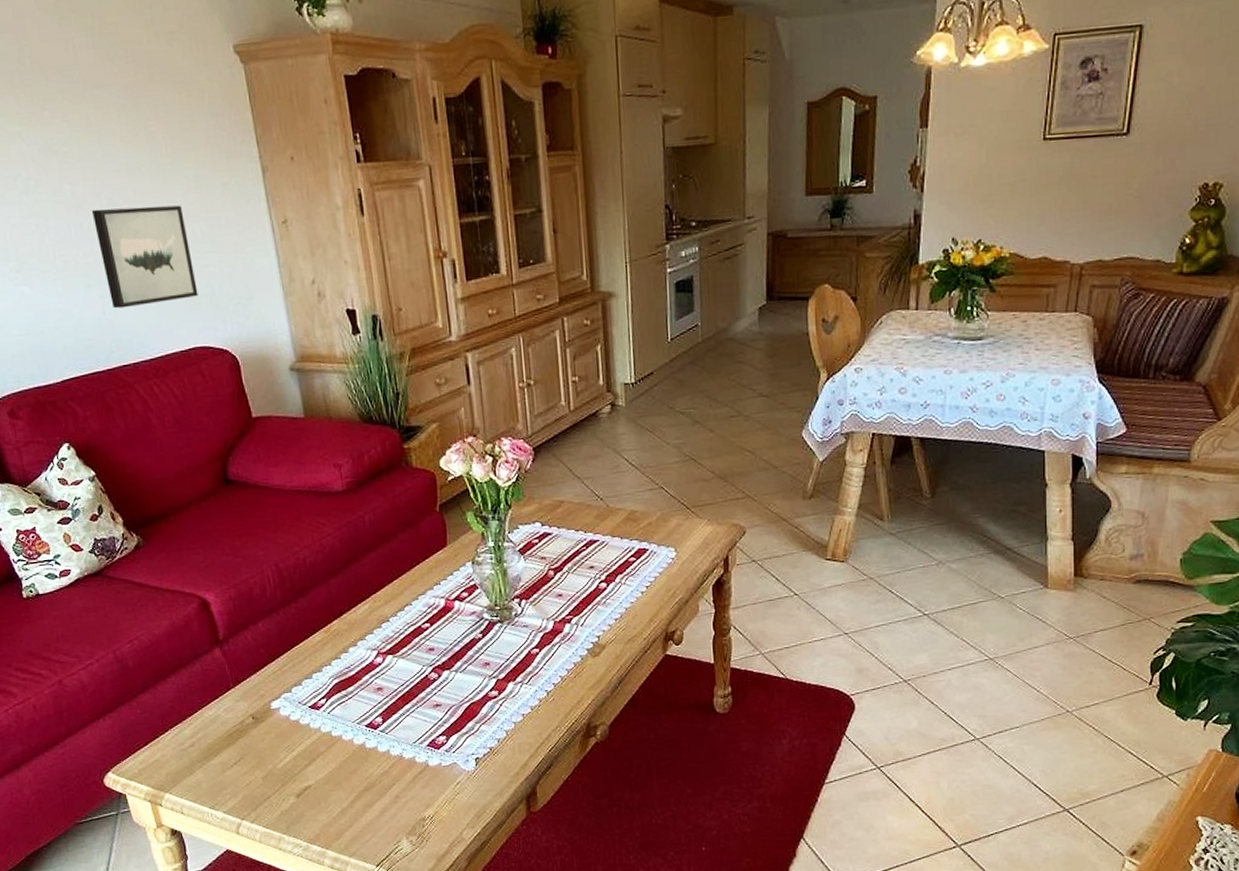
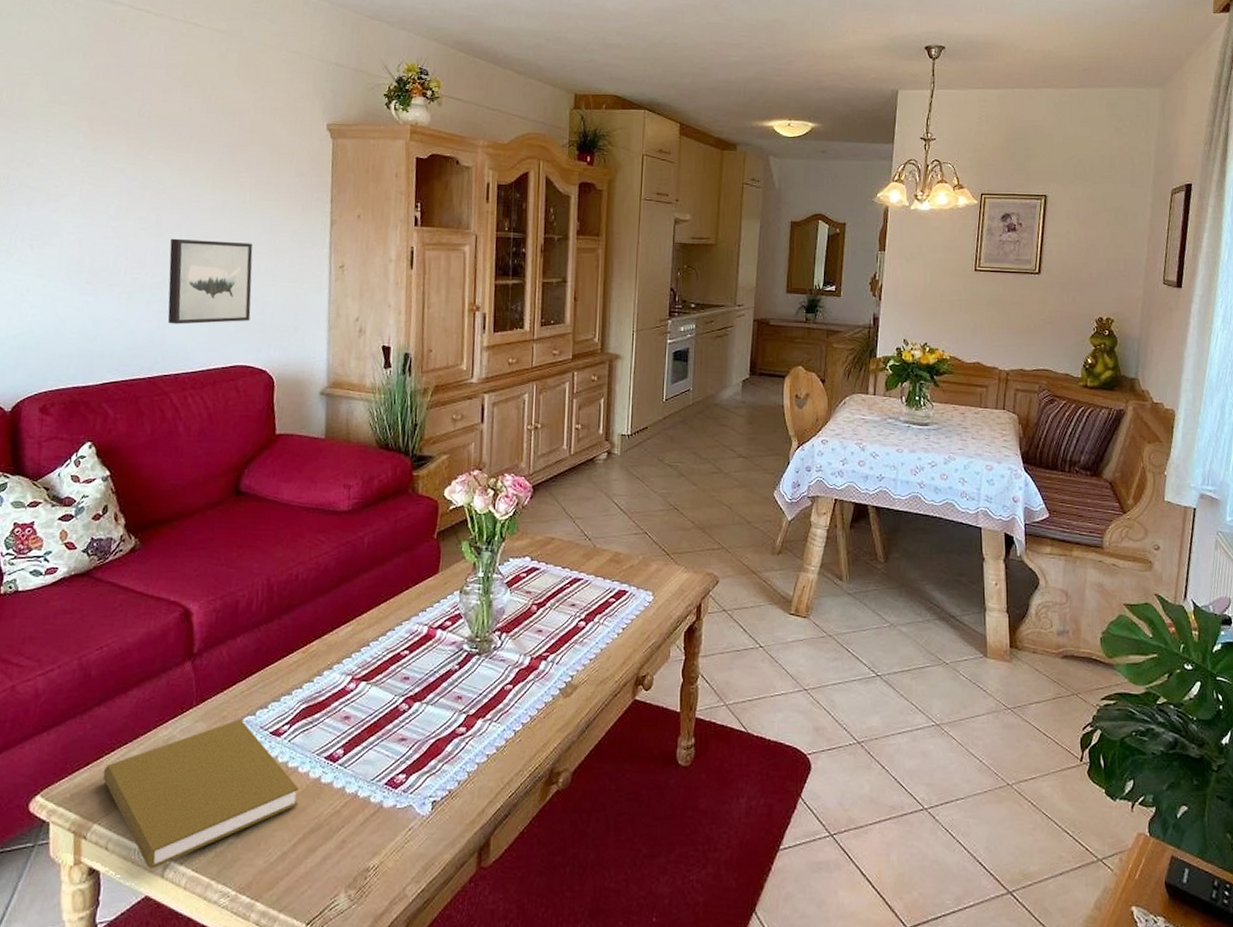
book: none [162,696,349,828] -> present [103,719,299,869]

